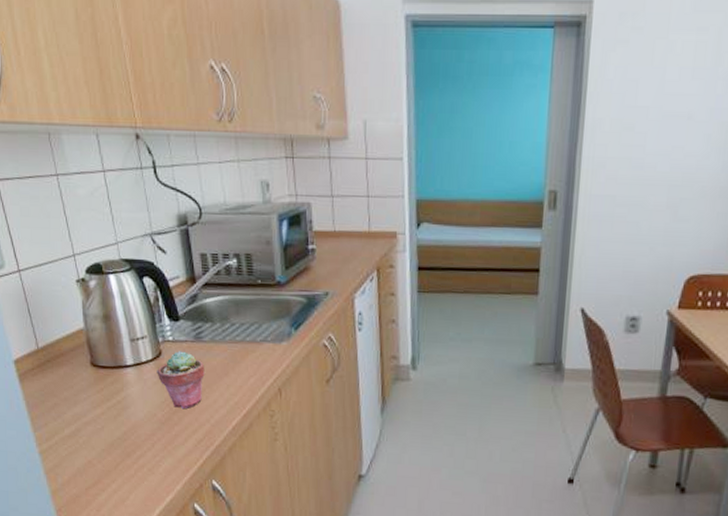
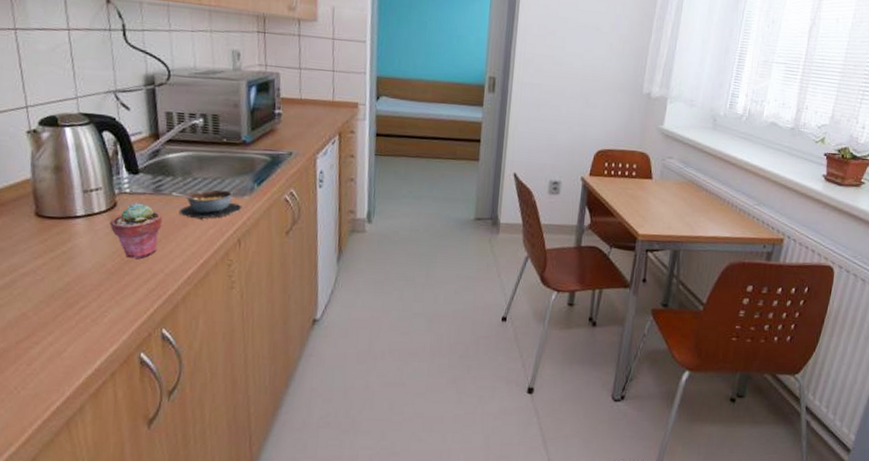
soup bowl: none [212,335,281,368] -> present [172,189,242,220]

